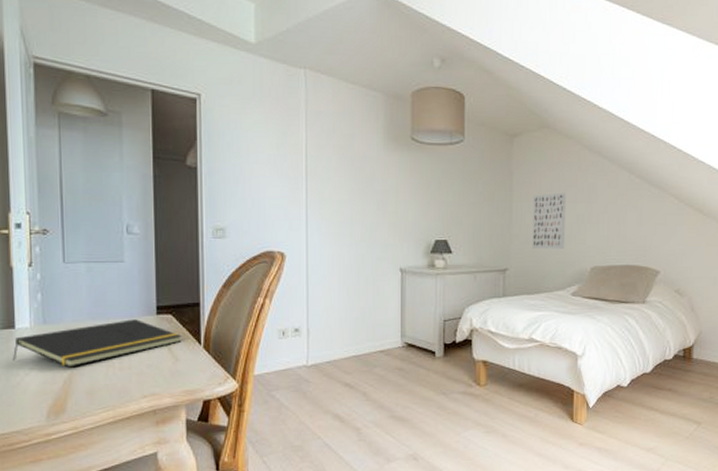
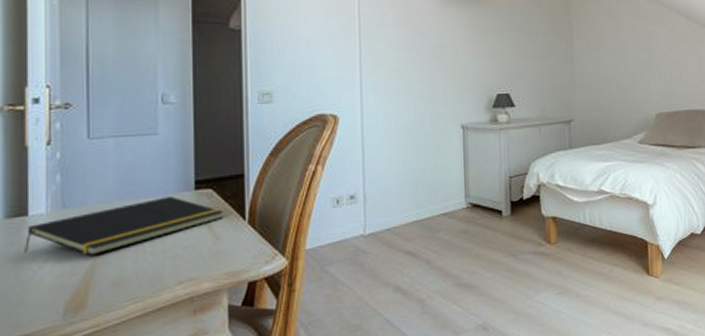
wall art: present [533,192,566,249] -> none [594,40,629,98]

